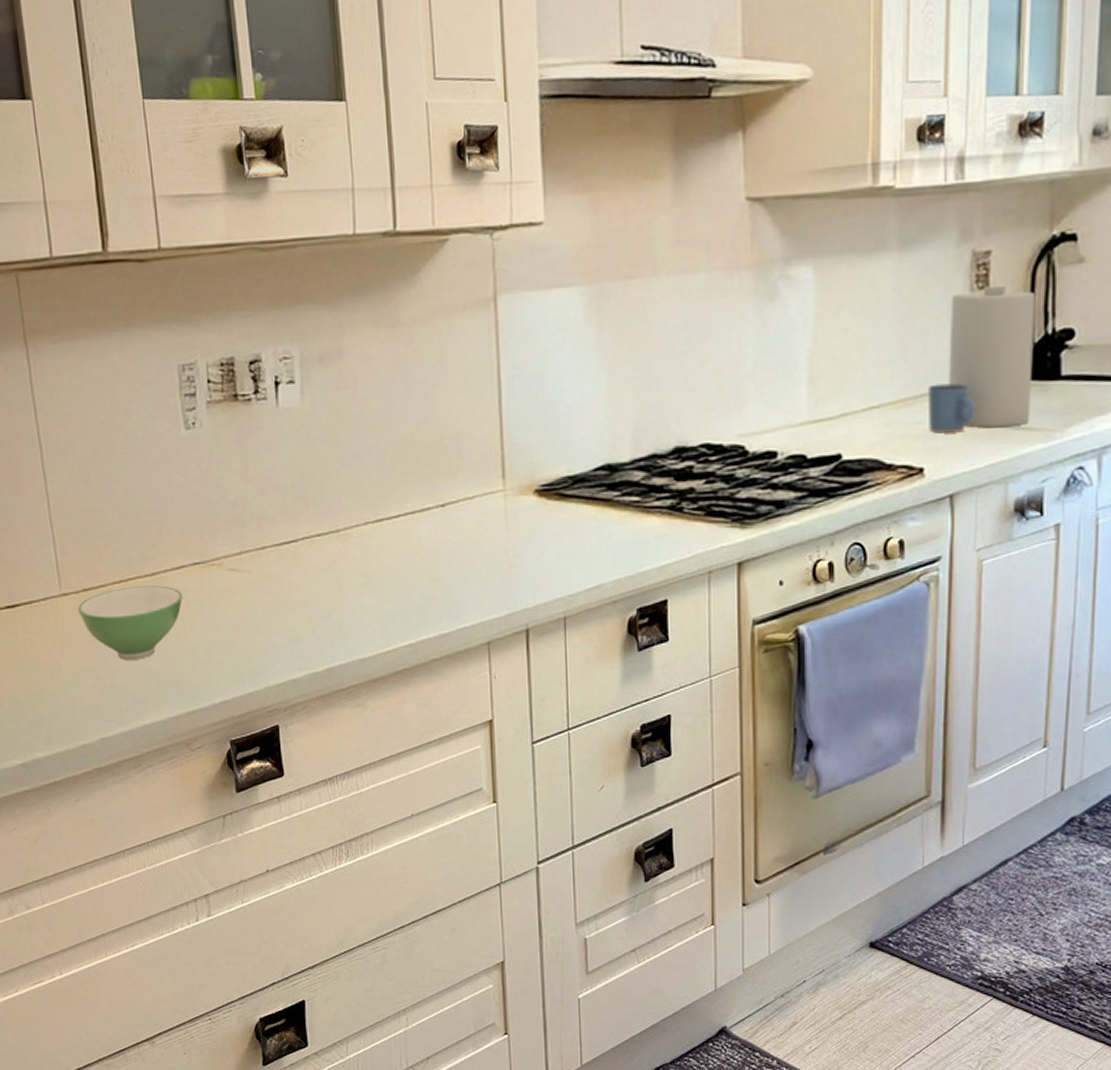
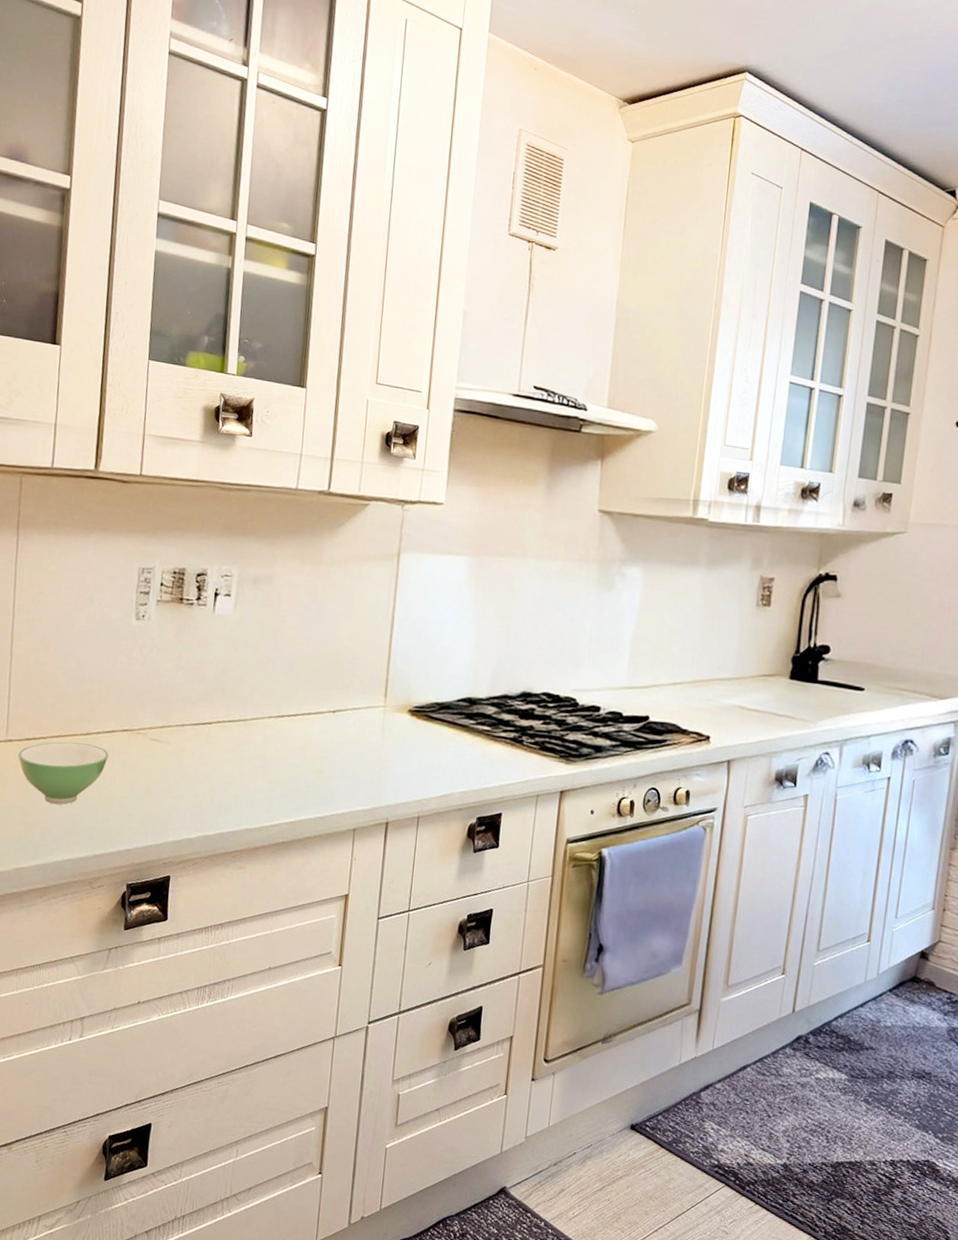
mug: present [927,383,976,433] -> none [717,672,753,713]
paper towel holder: present [948,285,1036,428] -> none [734,604,804,714]

